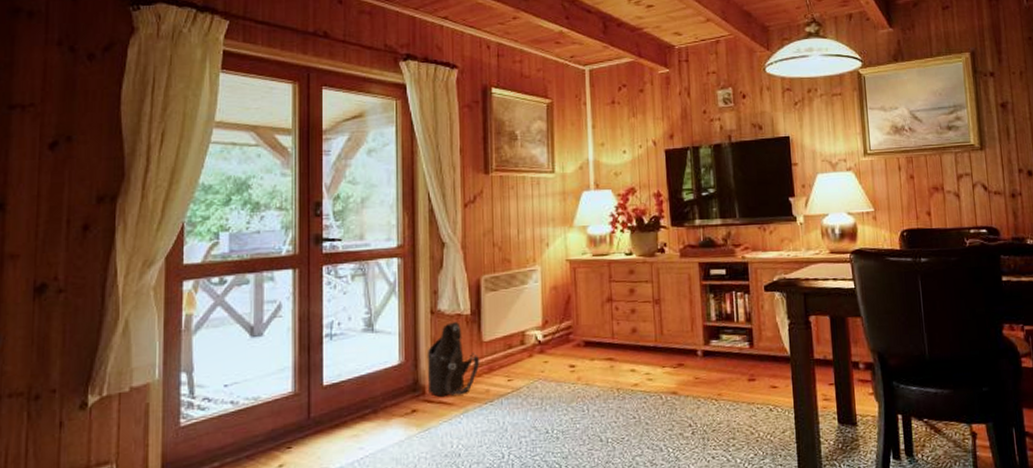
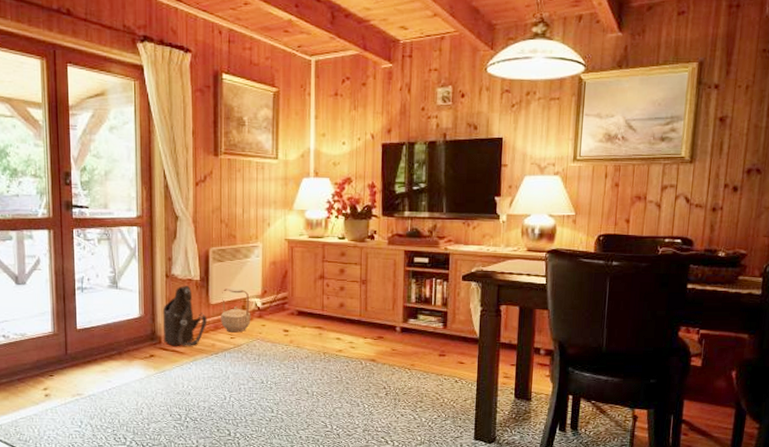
basket: none [496,321,531,374] -> present [221,289,251,333]

